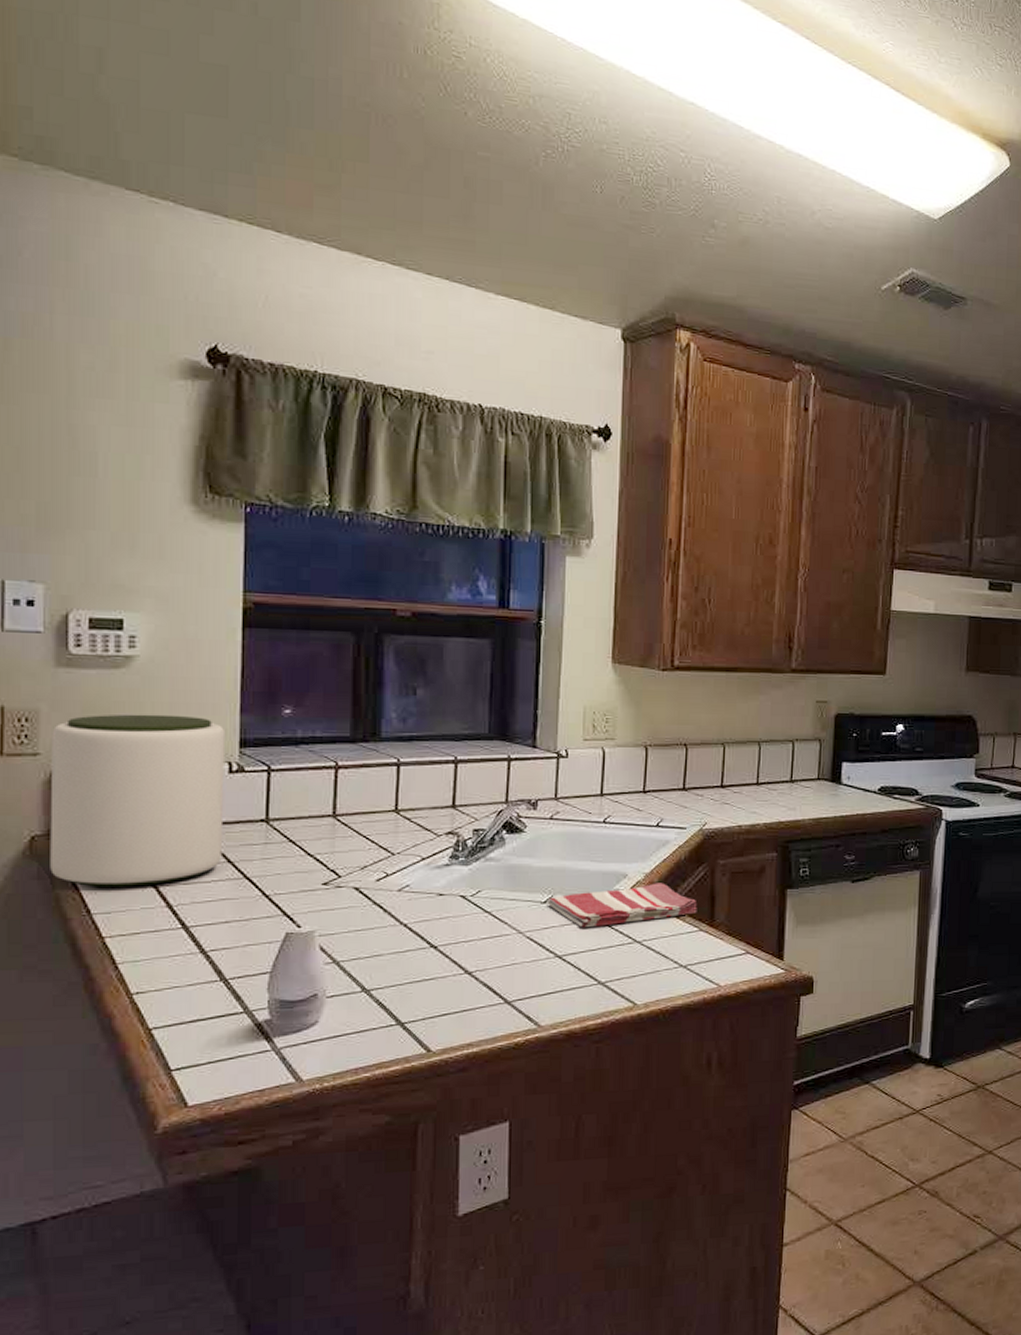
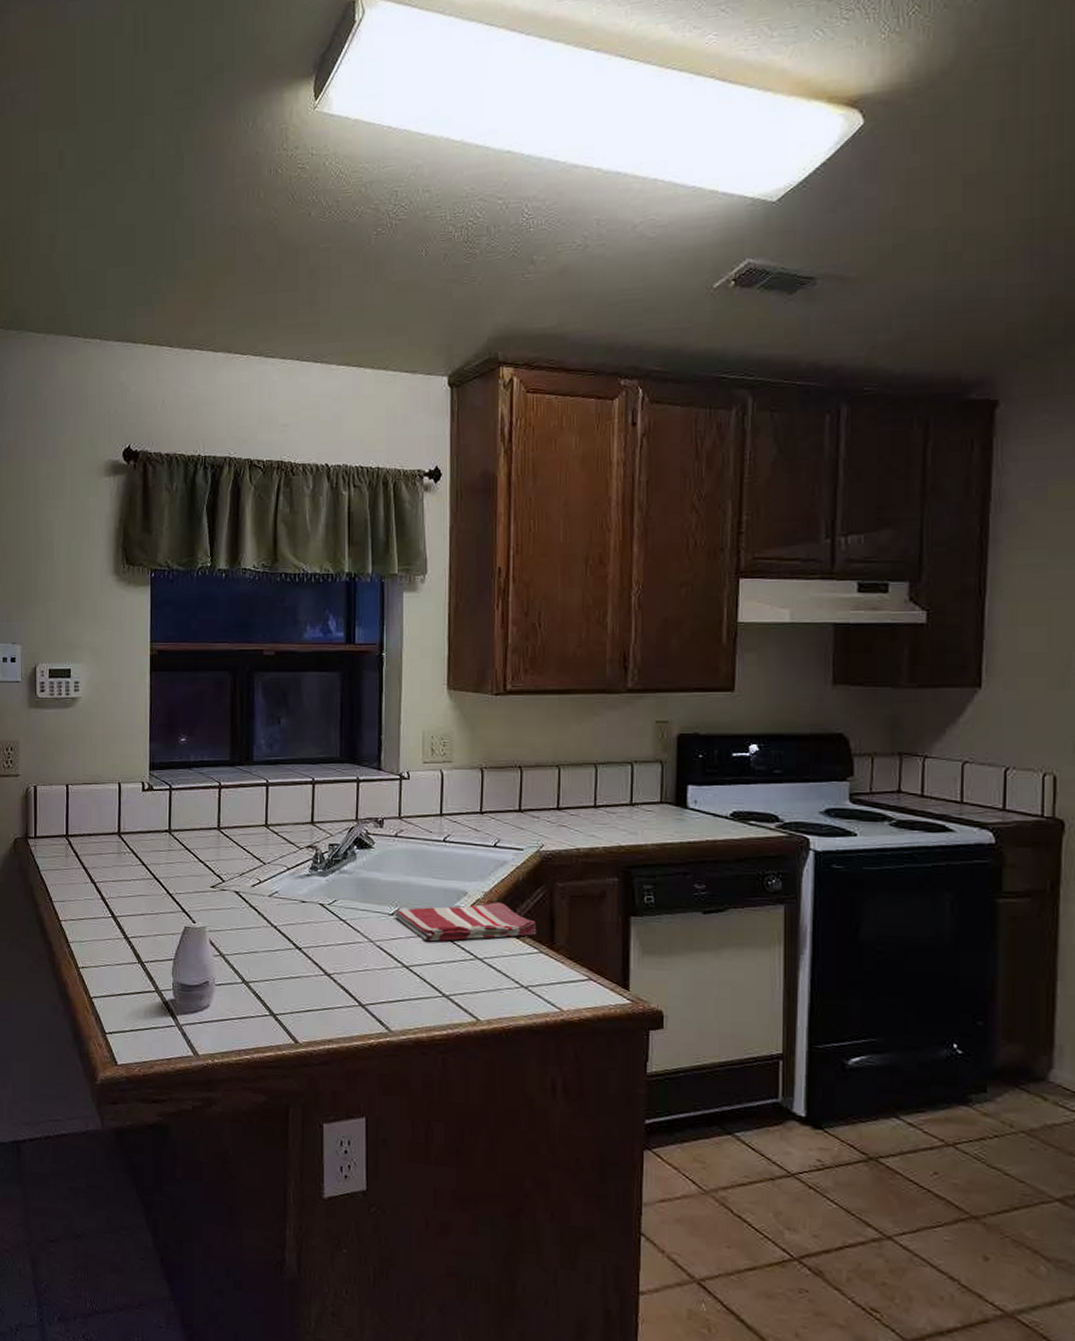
plant pot: present [50,714,224,887] -> none [26,743,139,882]

